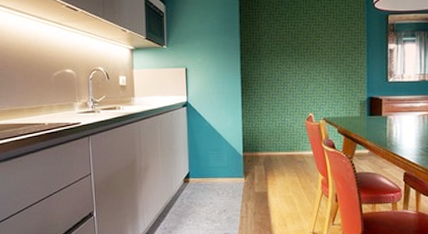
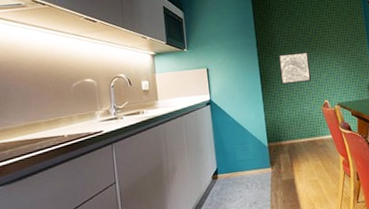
wall art: none [263,58,296,92] -> present [278,52,311,85]

